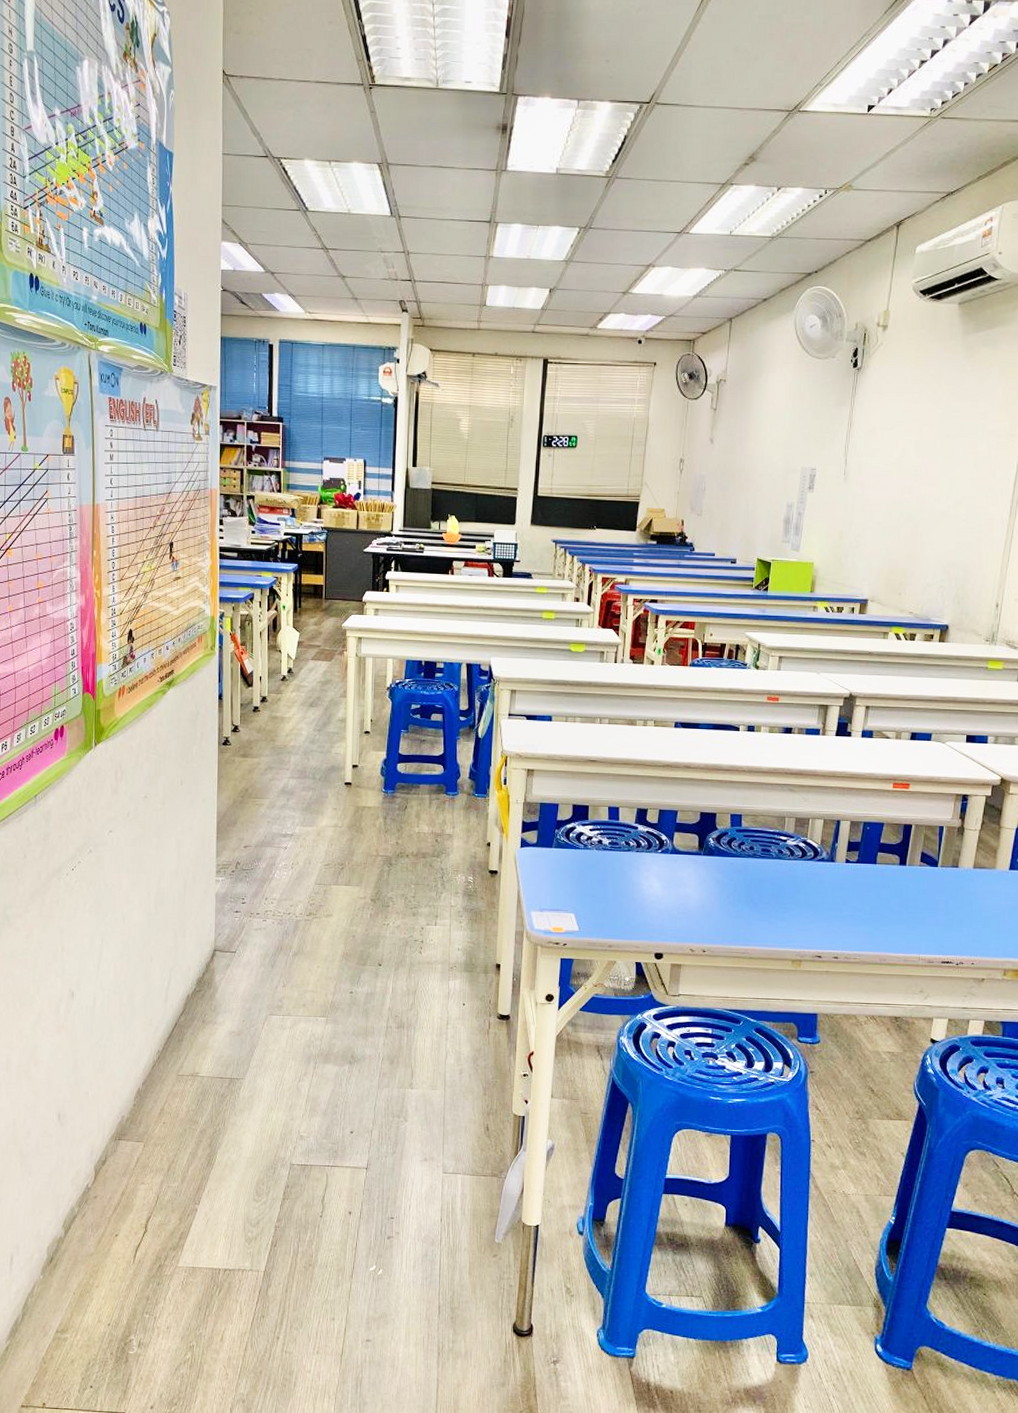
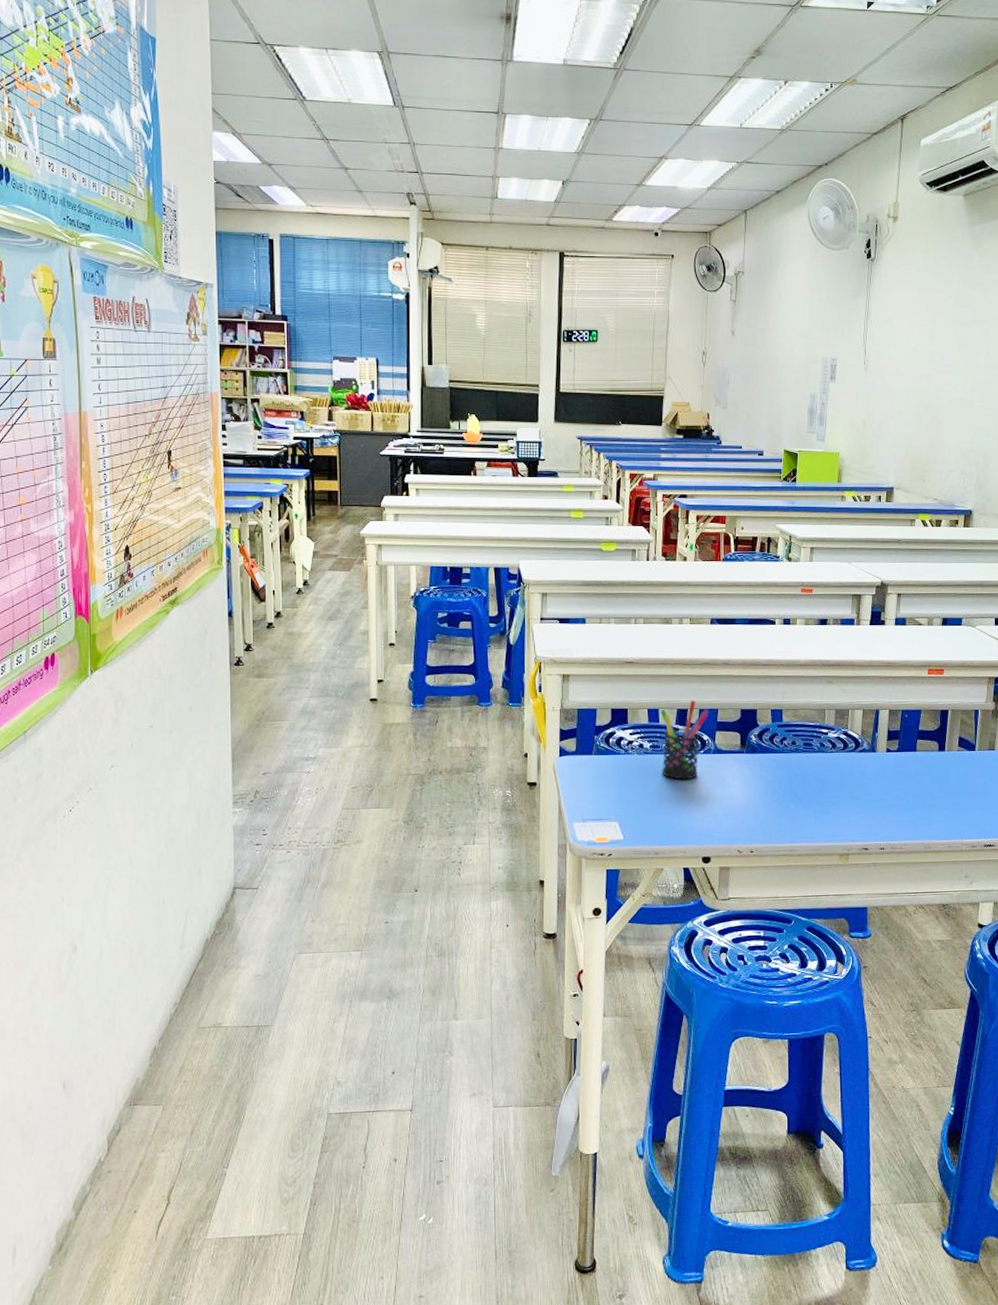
pen holder: none [619,800,669,877] -> present [660,700,709,780]

